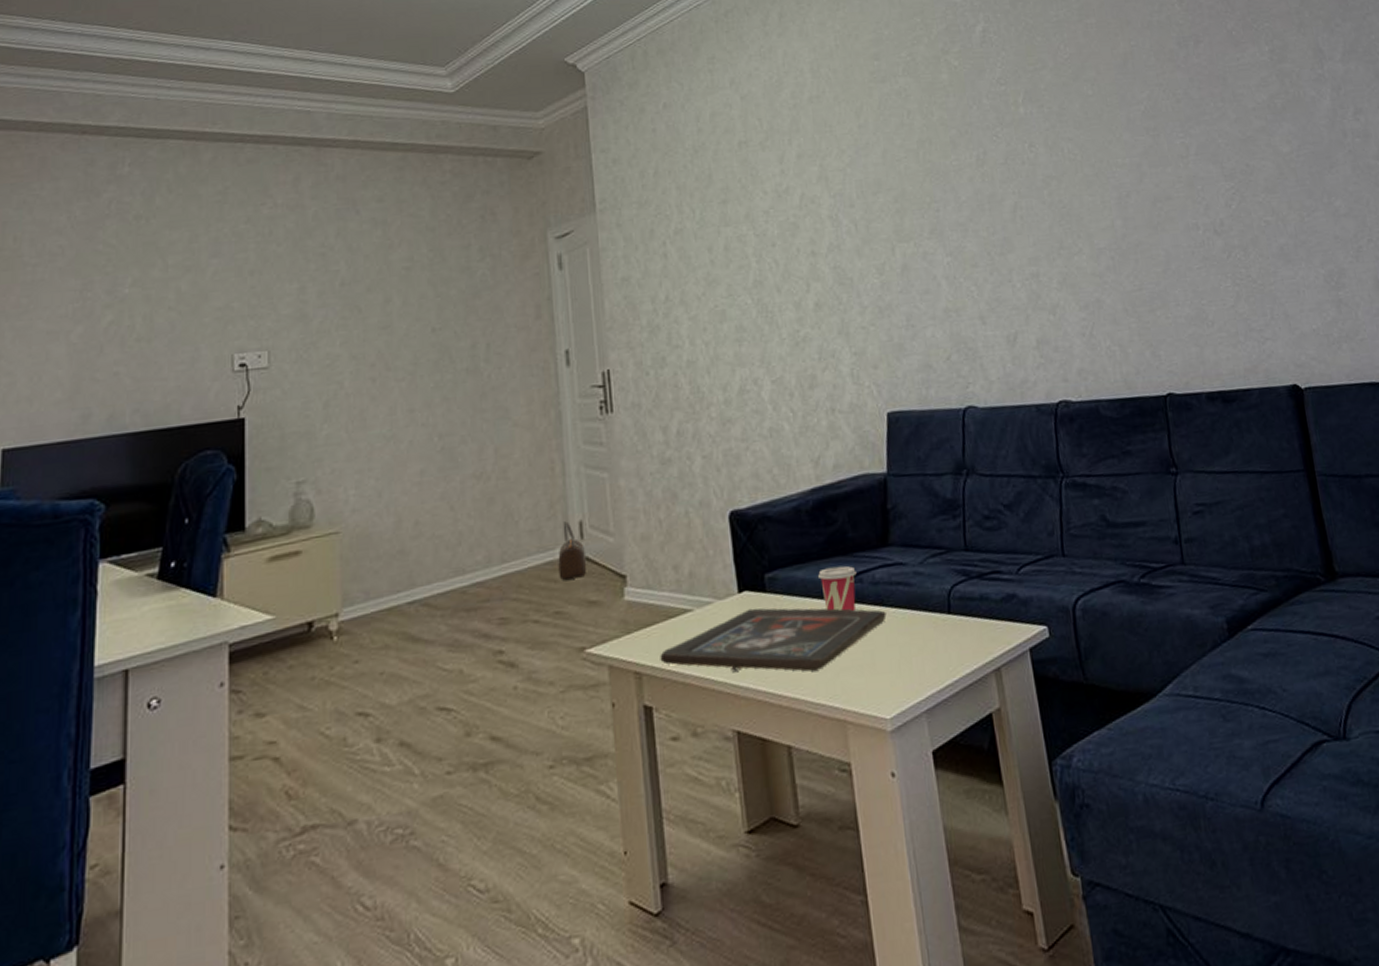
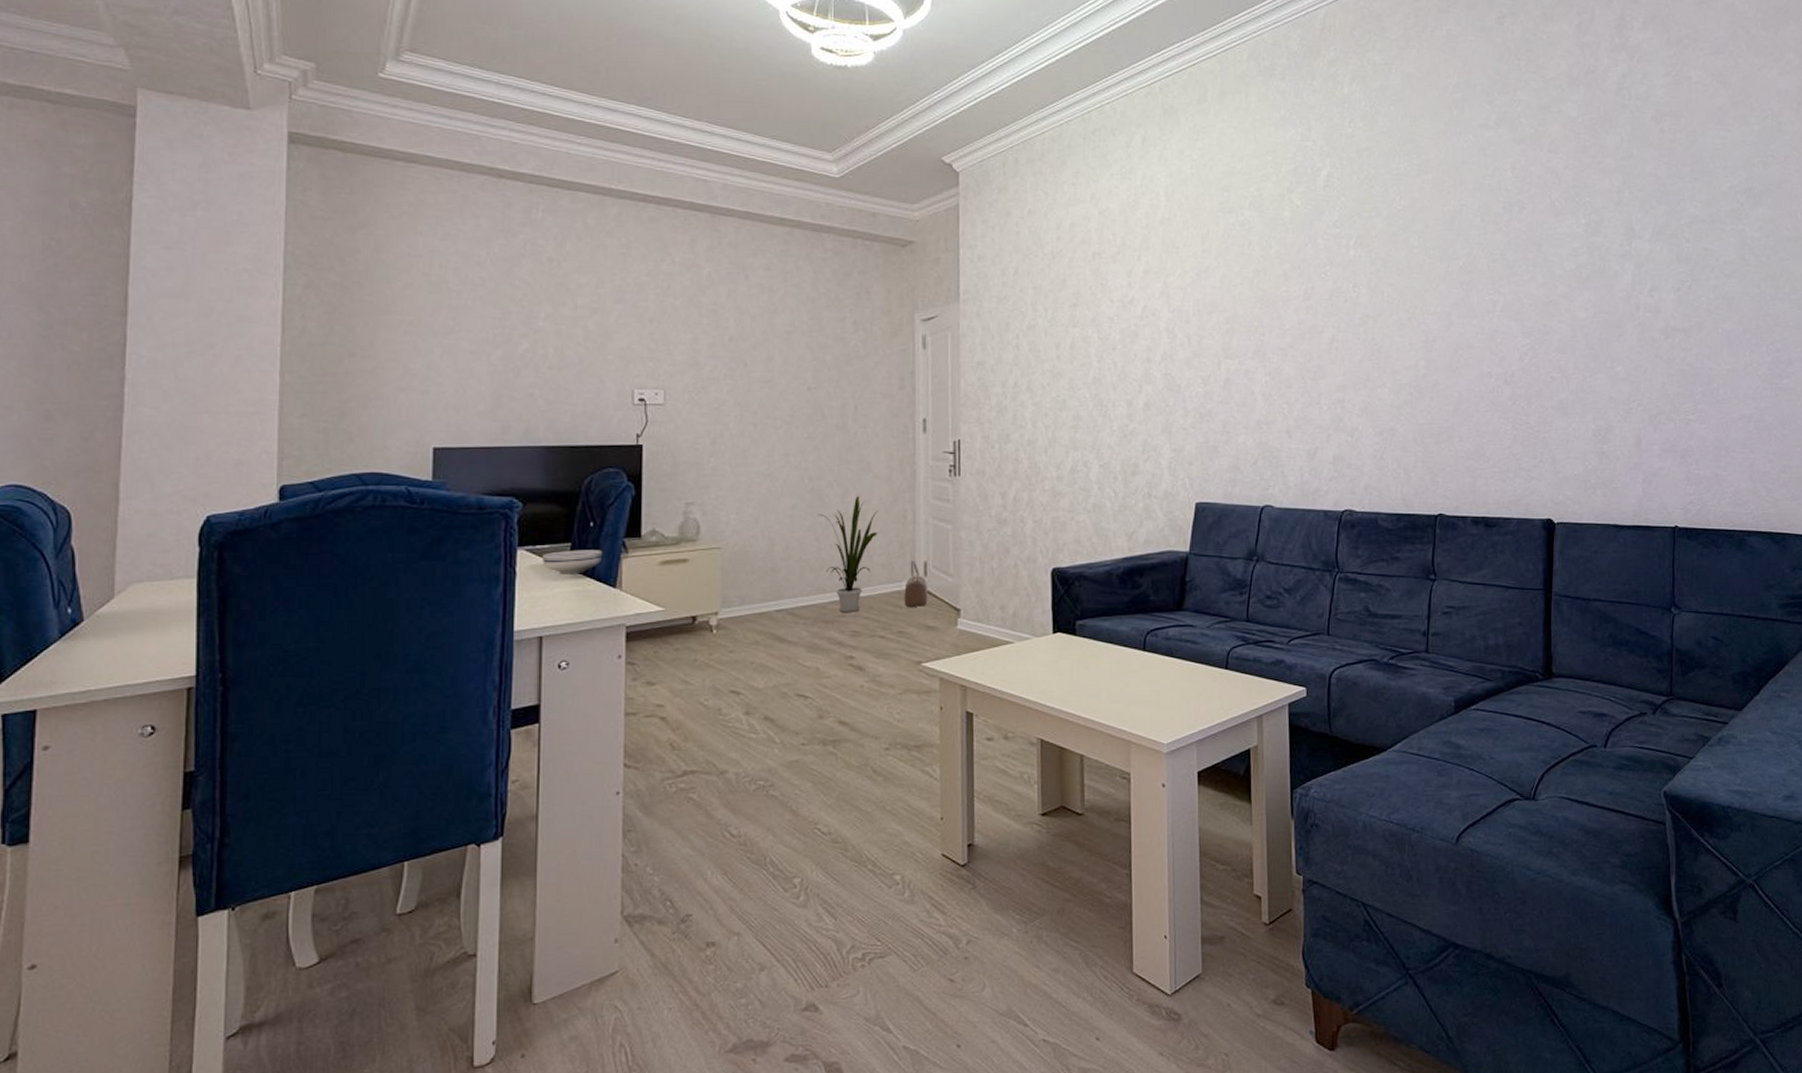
bowl: none [129,551,200,588] -> present [543,550,603,574]
house plant: none [451,450,523,596] -> present [818,496,879,612]
religious icon: present [660,608,887,672] -> none [983,647,1174,701]
cup: present [817,565,857,612] -> none [1120,622,1153,659]

